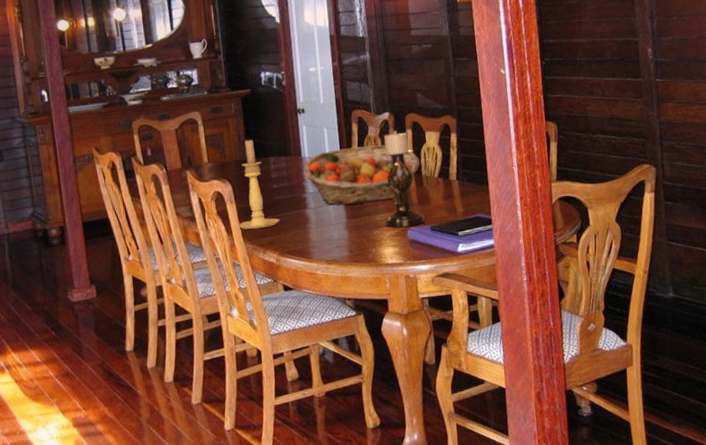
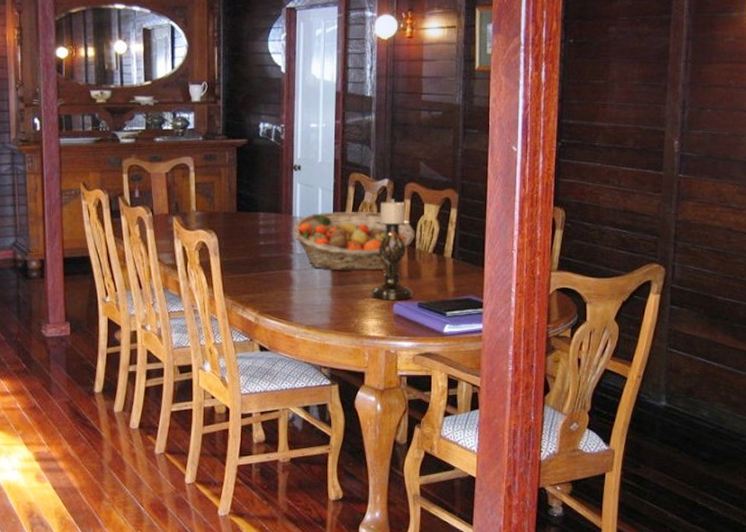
candle holder: present [237,139,280,230] -> none [219,191,263,285]

